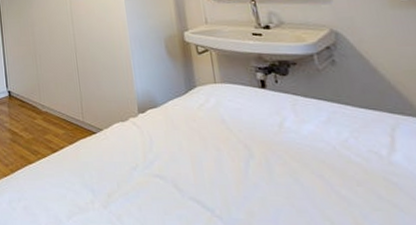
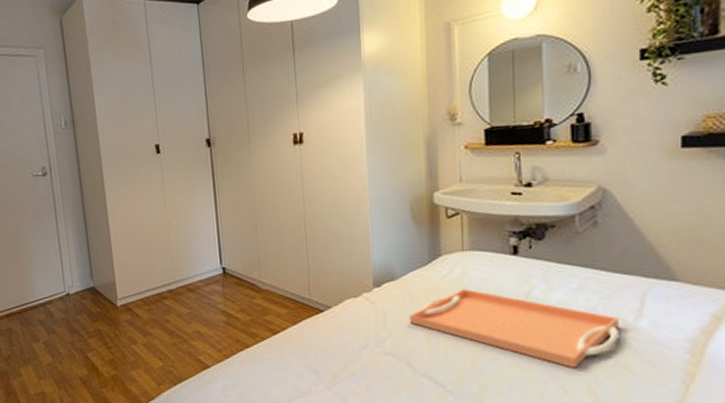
serving tray: none [172,118,376,200] -> present [409,289,619,369]

